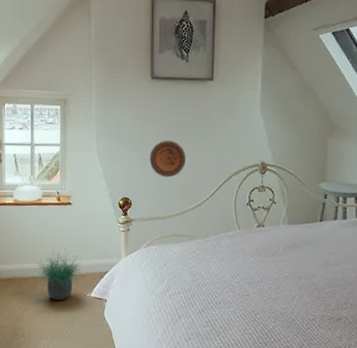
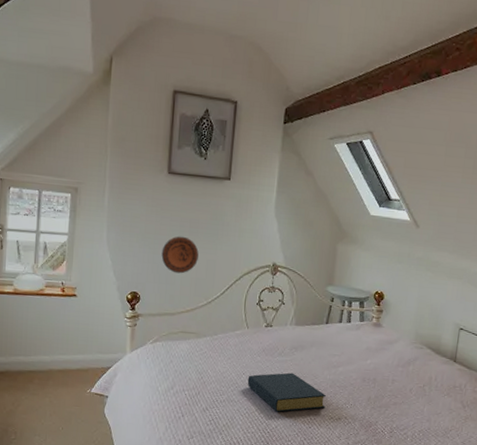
potted plant: present [35,247,84,301] -> none [33,341,85,396]
hardback book: none [242,272,325,313] -> present [247,372,327,412]

